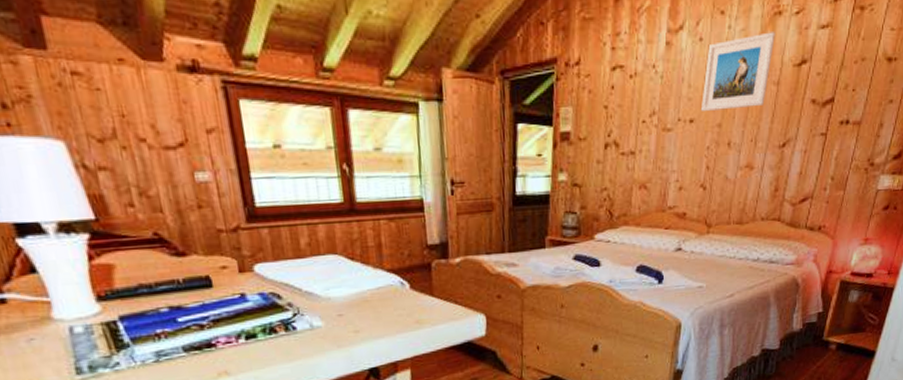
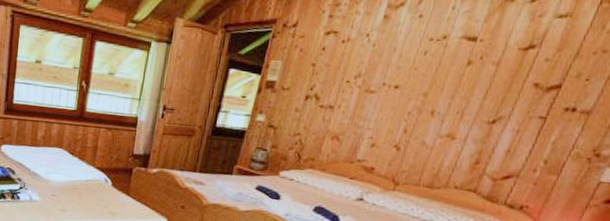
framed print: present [701,32,775,112] -> none [409,16,504,83]

